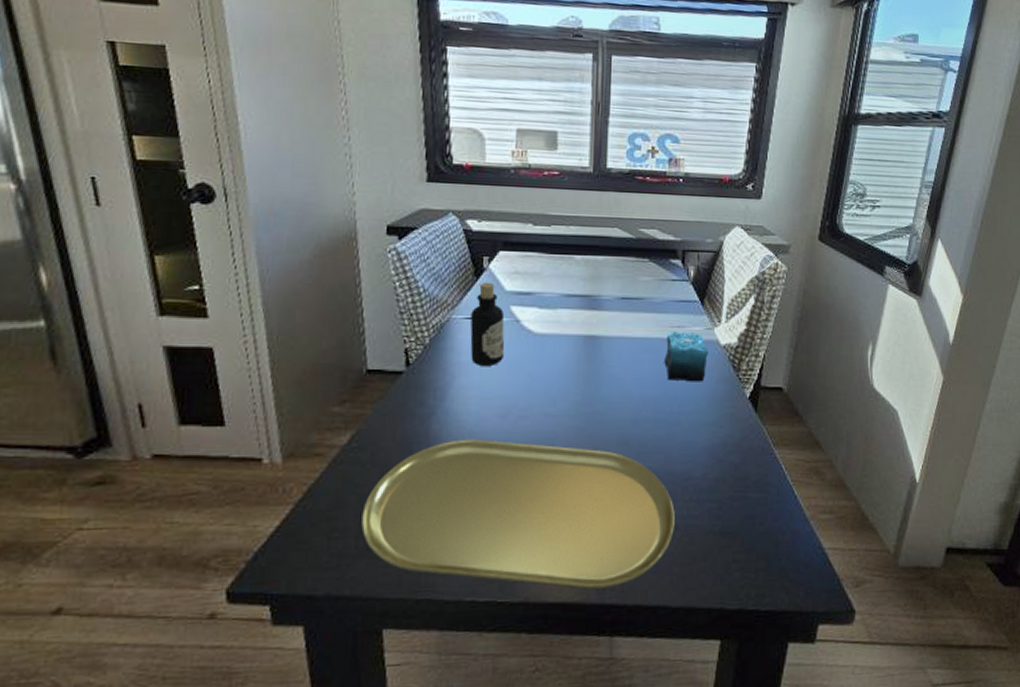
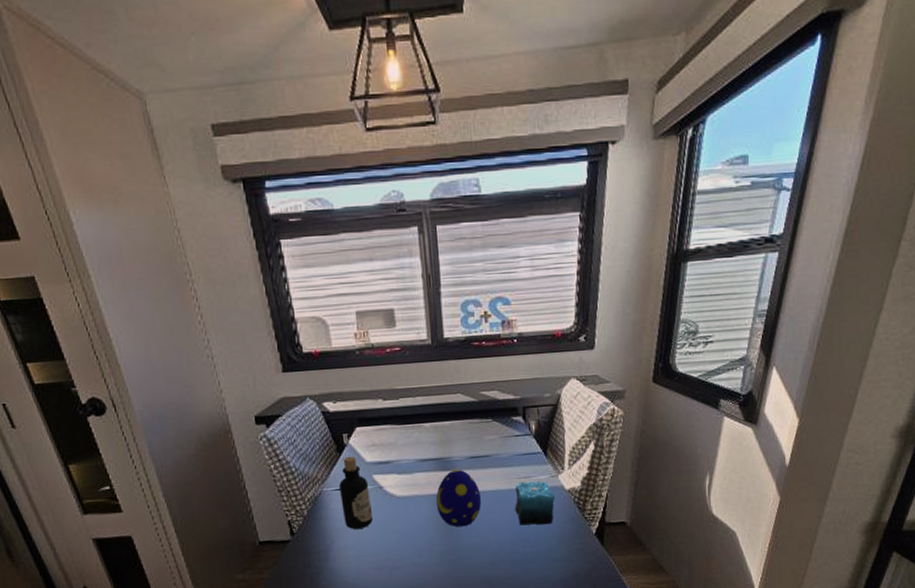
decorative egg: none [577,309,629,376] -> present [435,469,482,528]

